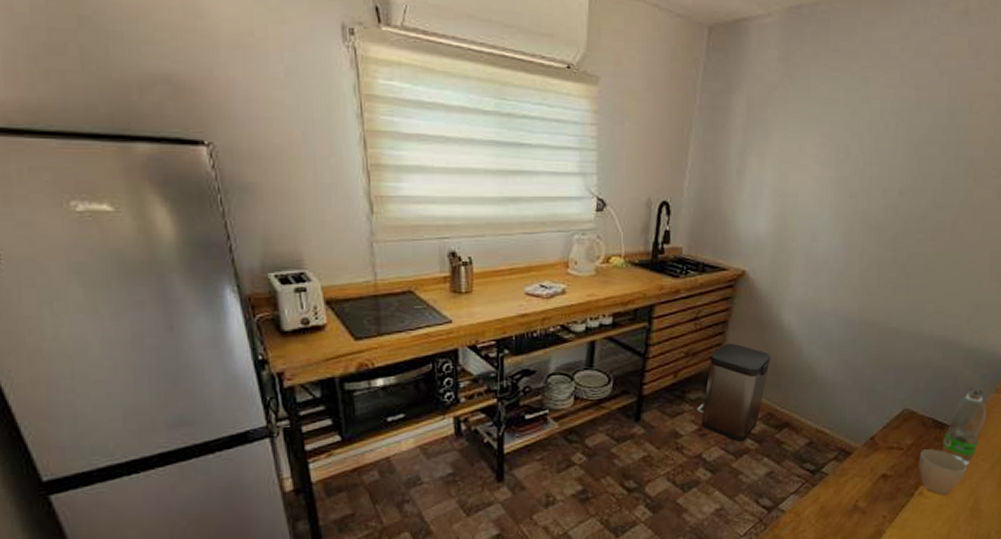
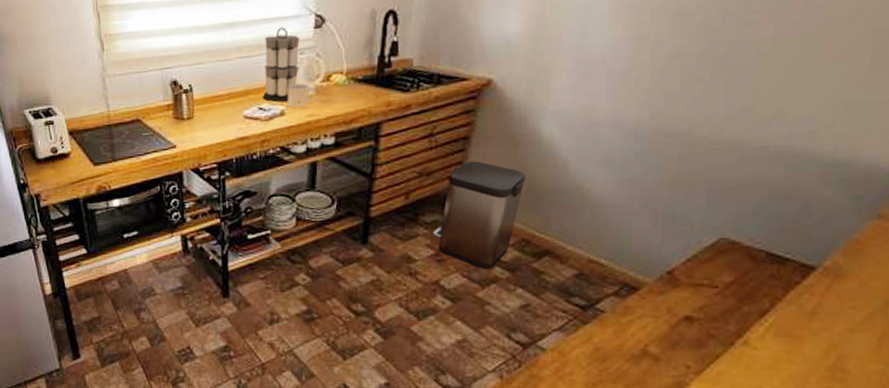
spice rack: none [544,207,582,281] -> present [262,27,300,103]
mug: none [569,263,596,289] -> present [287,83,316,110]
cup: present [918,449,968,495] -> none [742,289,826,347]
bottle: present [941,388,987,465] -> none [780,213,862,312]

